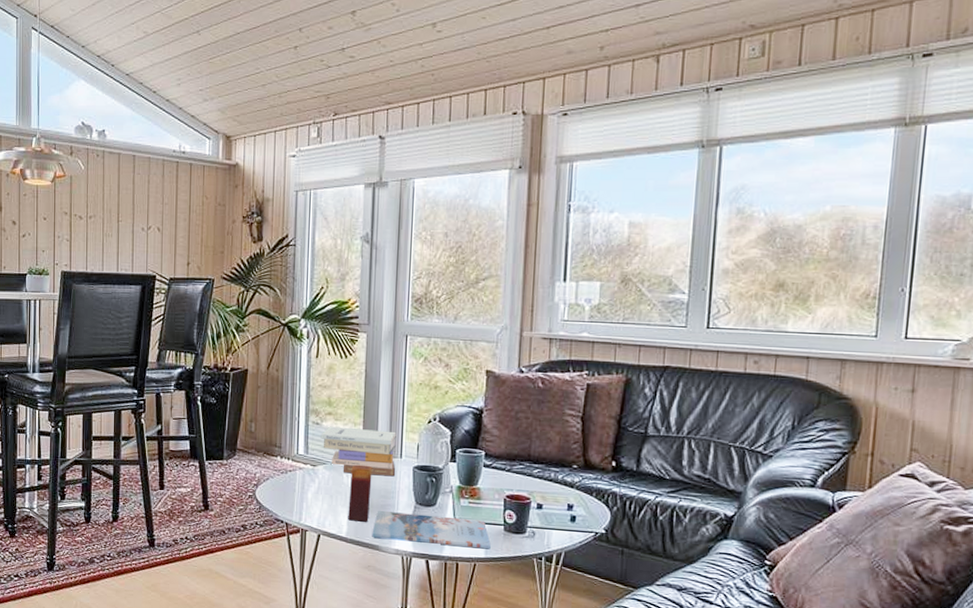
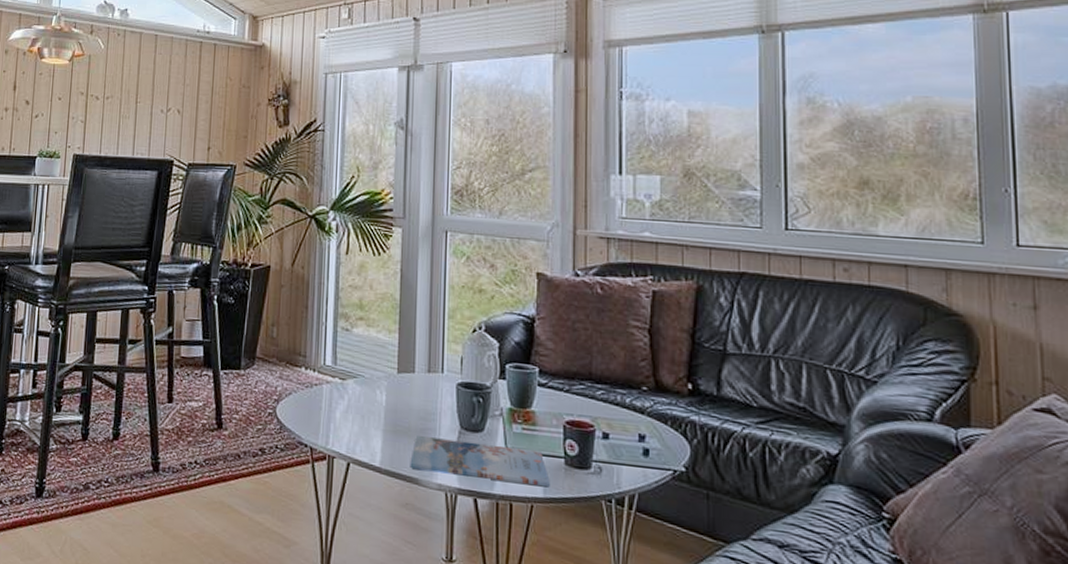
books: present [320,426,397,477] -> none [351,333,437,395]
candle: present [348,464,372,522] -> none [382,379,410,449]

